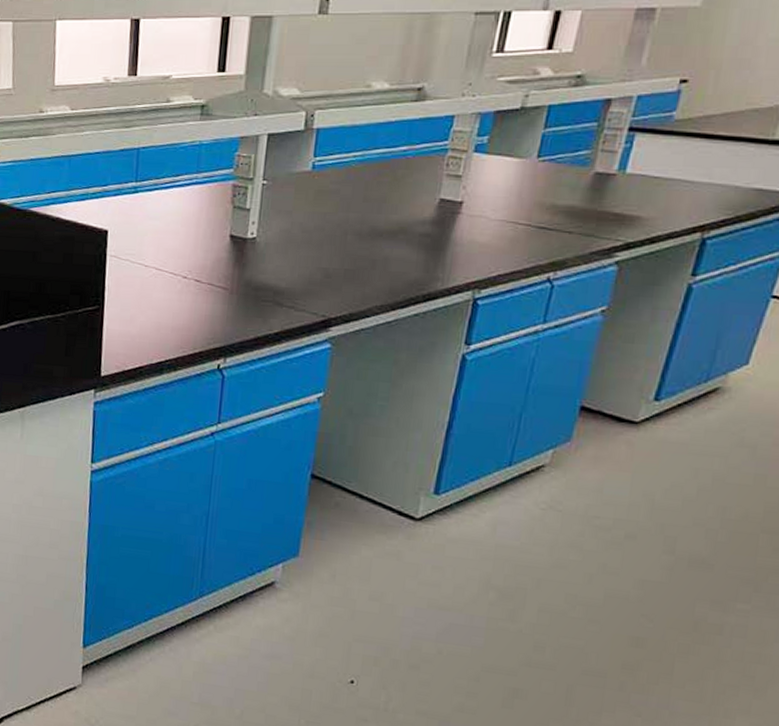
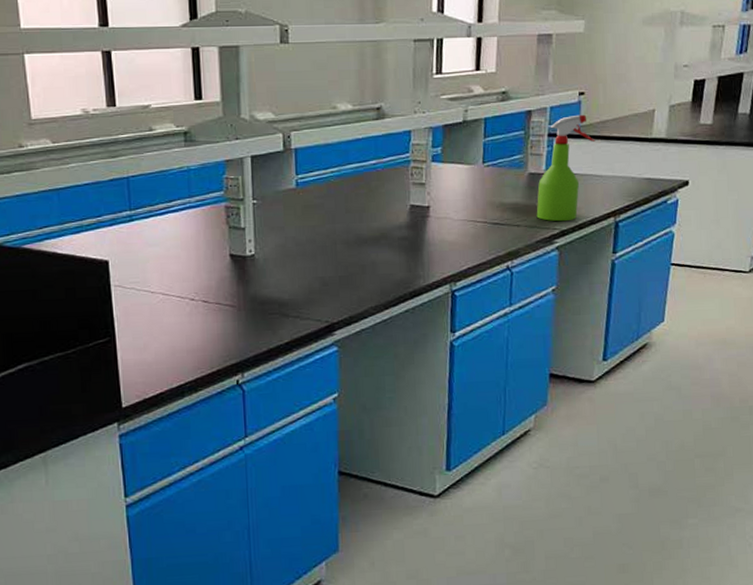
spray bottle: none [596,106,693,233] -> present [536,114,596,222]

